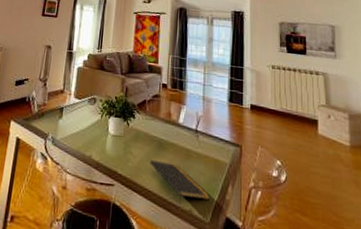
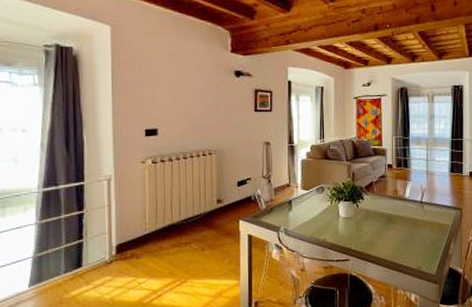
notepad: present [149,160,209,205] -> none [380,233,435,265]

